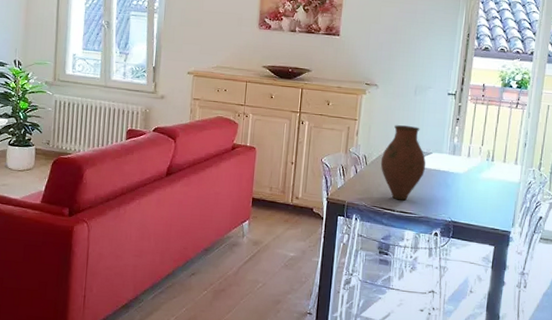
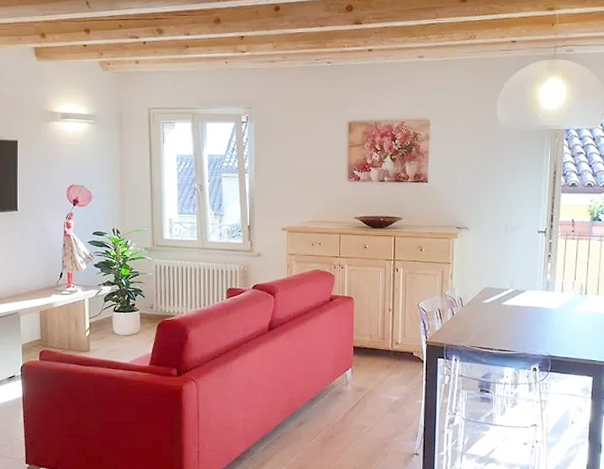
vase: present [380,125,426,201] -> none [476,266,521,339]

